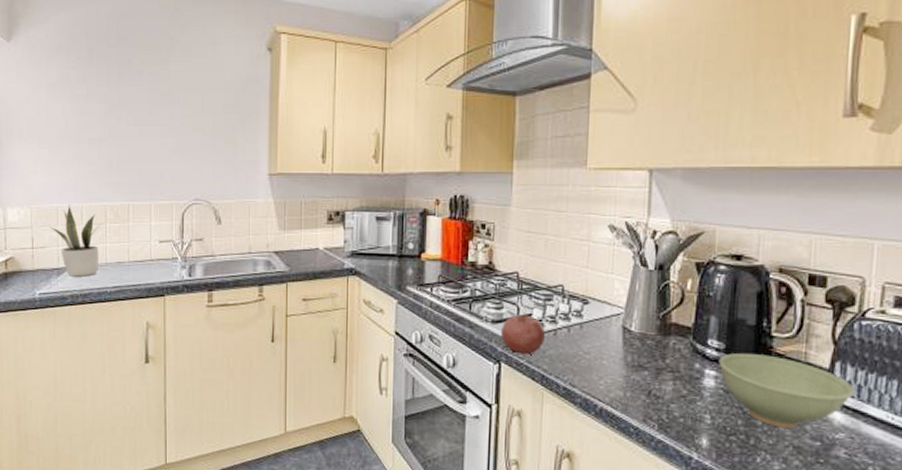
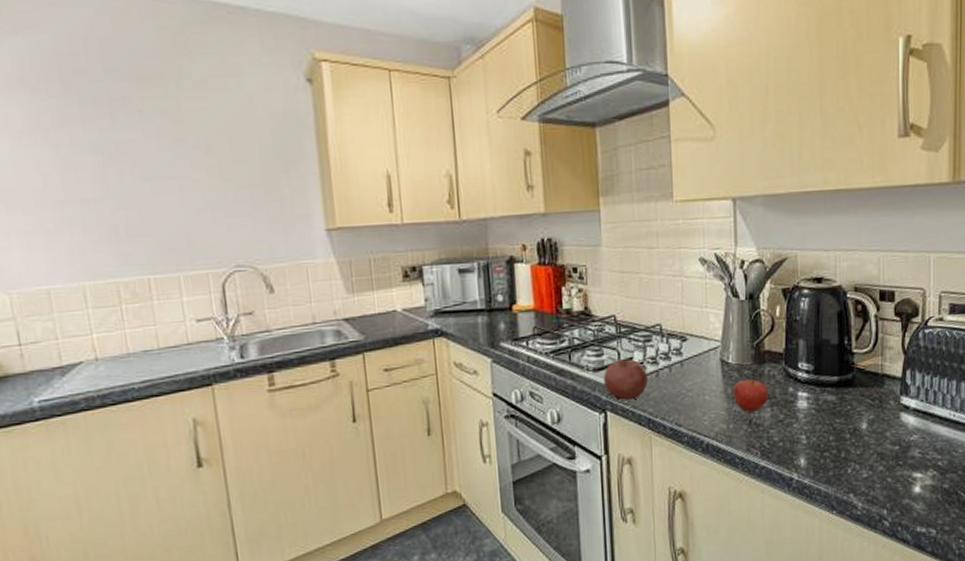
potted plant: present [50,204,103,277] -> none [42,285,119,375]
fruit: none [632,349,672,383] -> present [732,378,768,412]
bowl: present [718,352,854,428] -> none [809,371,923,438]

